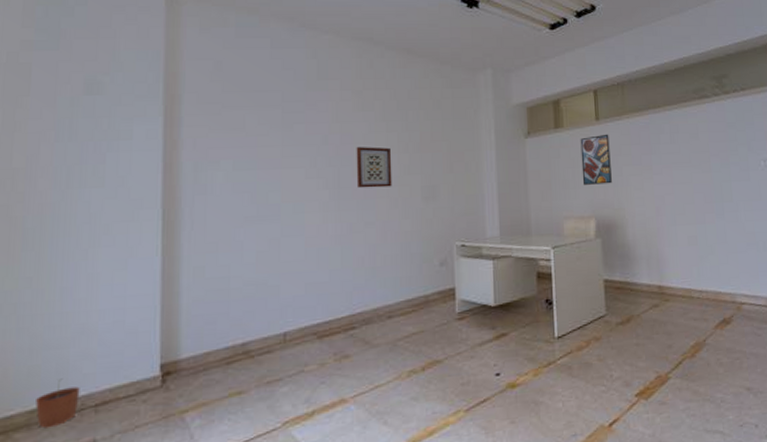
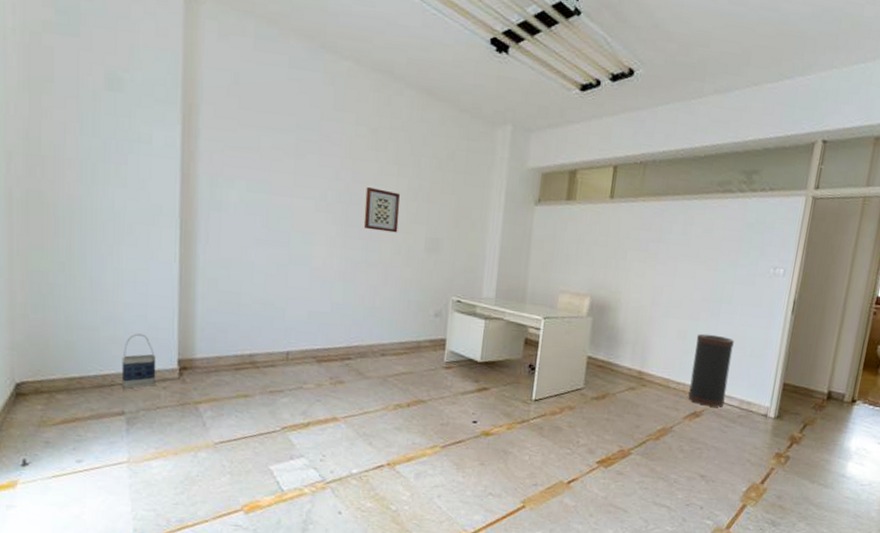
plant pot: present [36,378,80,429] -> none [73,356,110,395]
bag: none [93,342,135,410] -> present [121,333,156,389]
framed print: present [580,134,612,185] -> none [584,214,621,266]
trash can: none [707,235,751,311] -> present [688,333,734,408]

